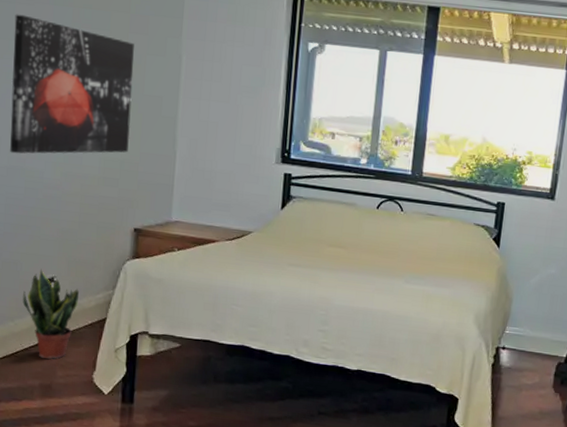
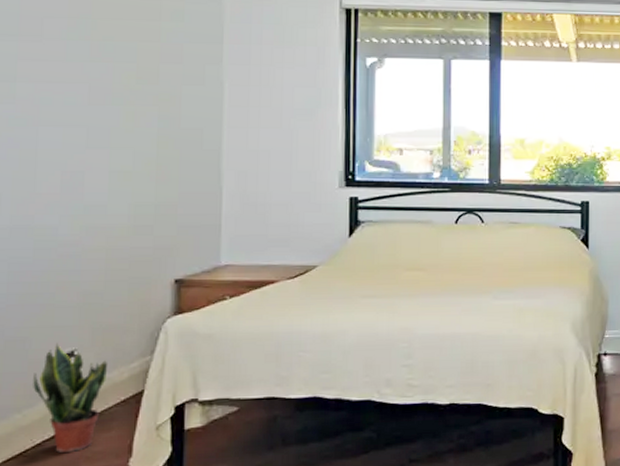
wall art: present [10,14,134,154] -> none [13,53,167,211]

